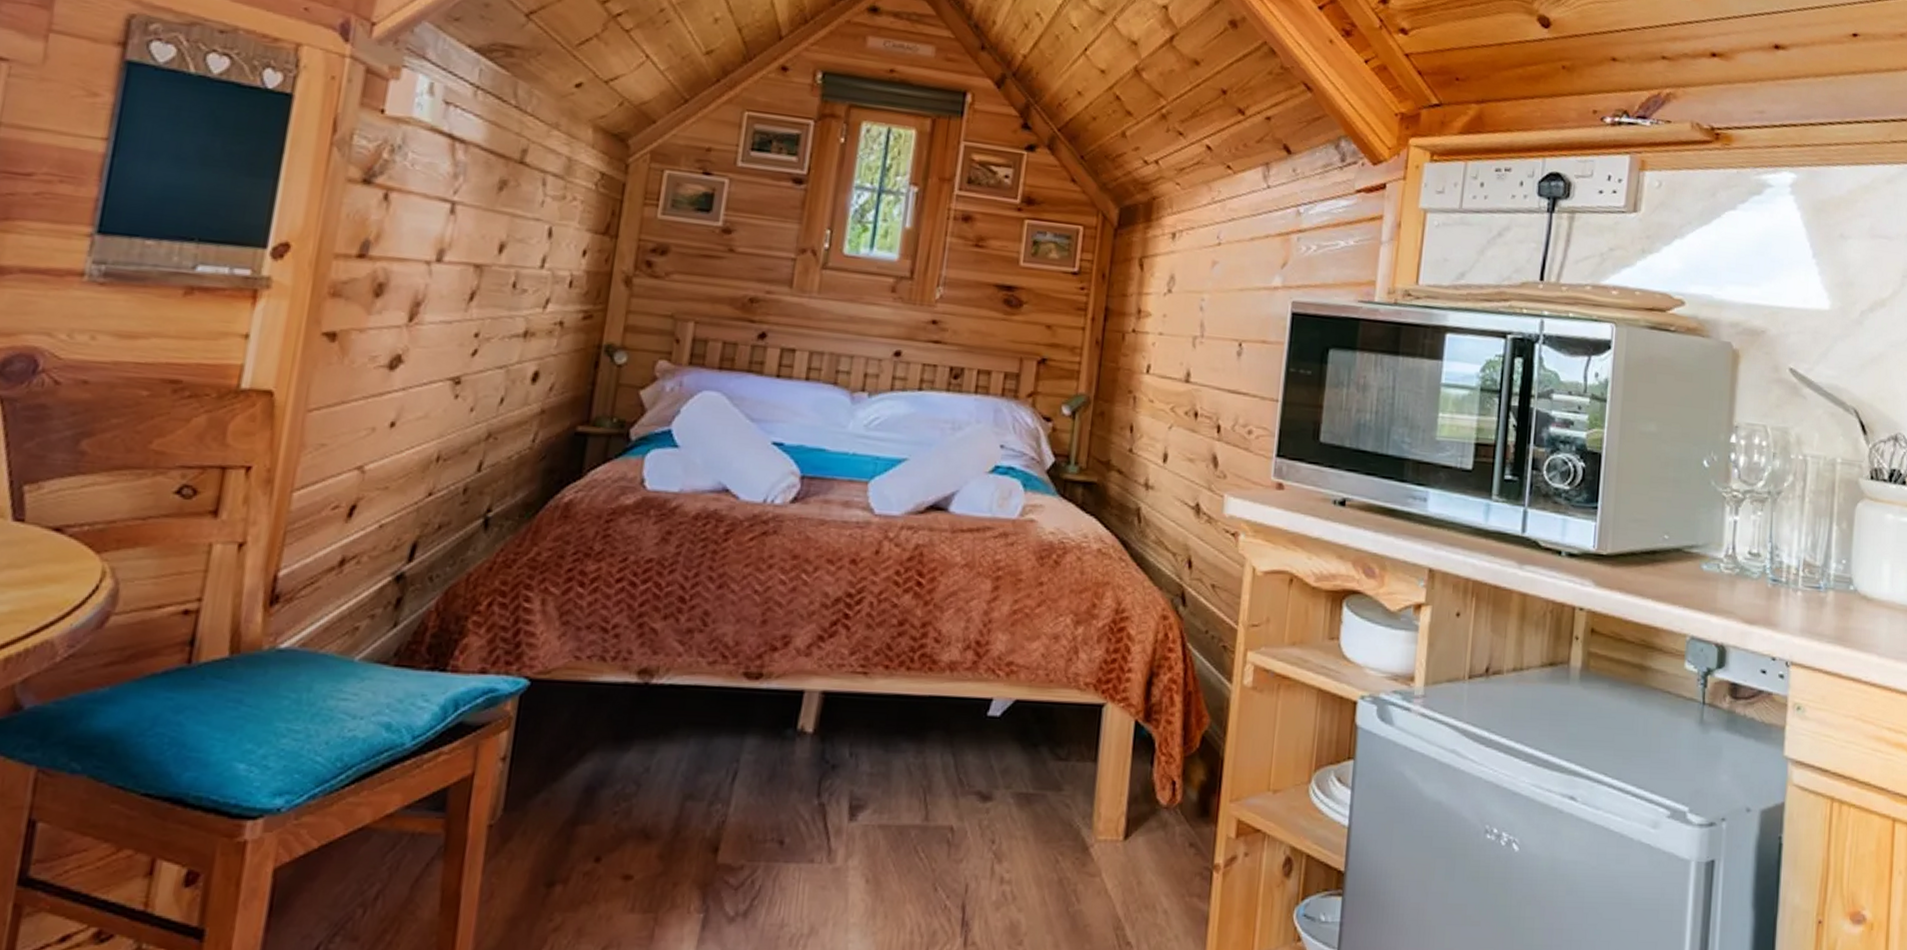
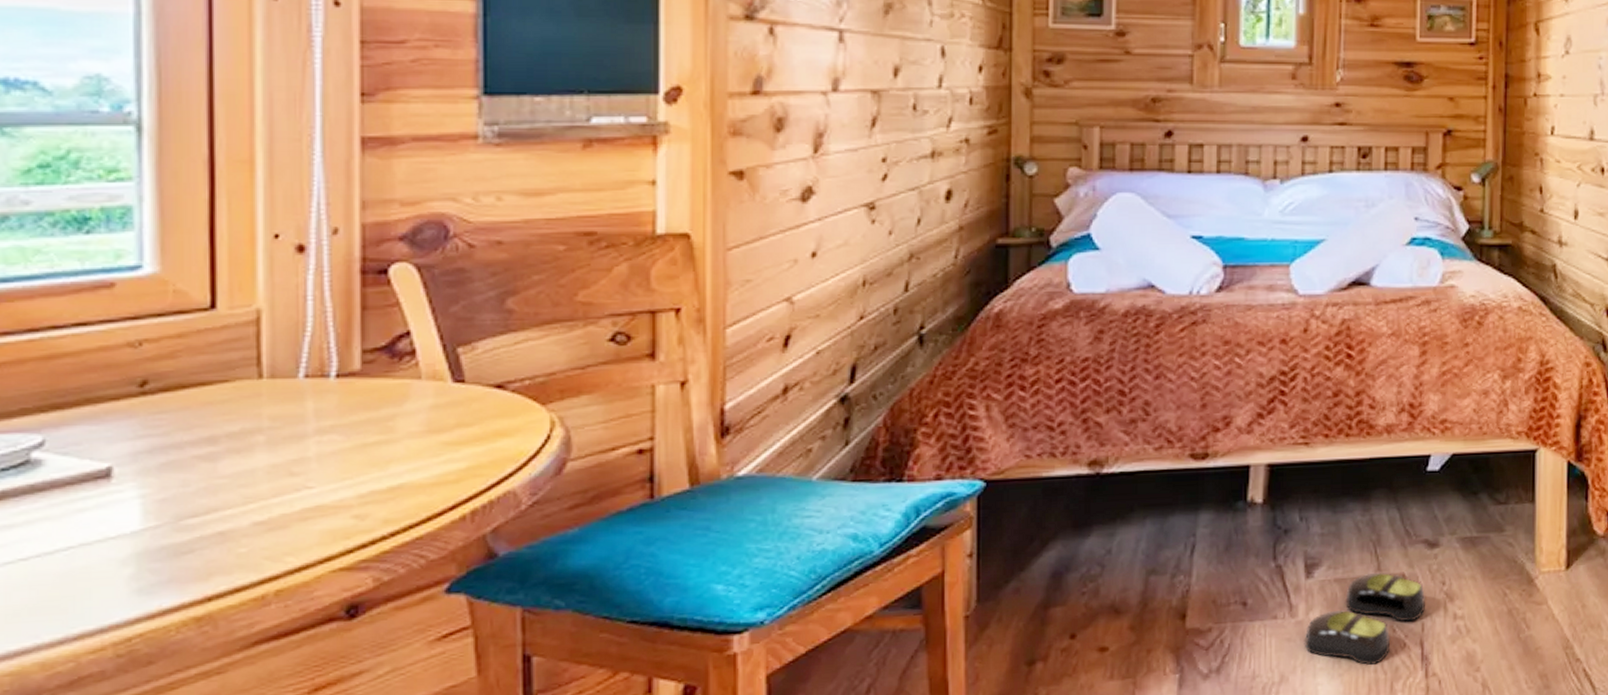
slippers: none [839,821,972,925] -> present [1304,572,1425,665]

